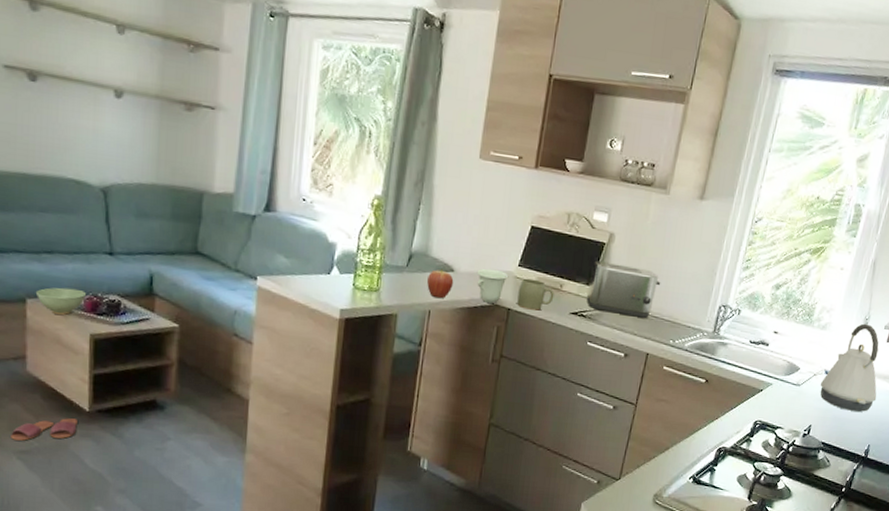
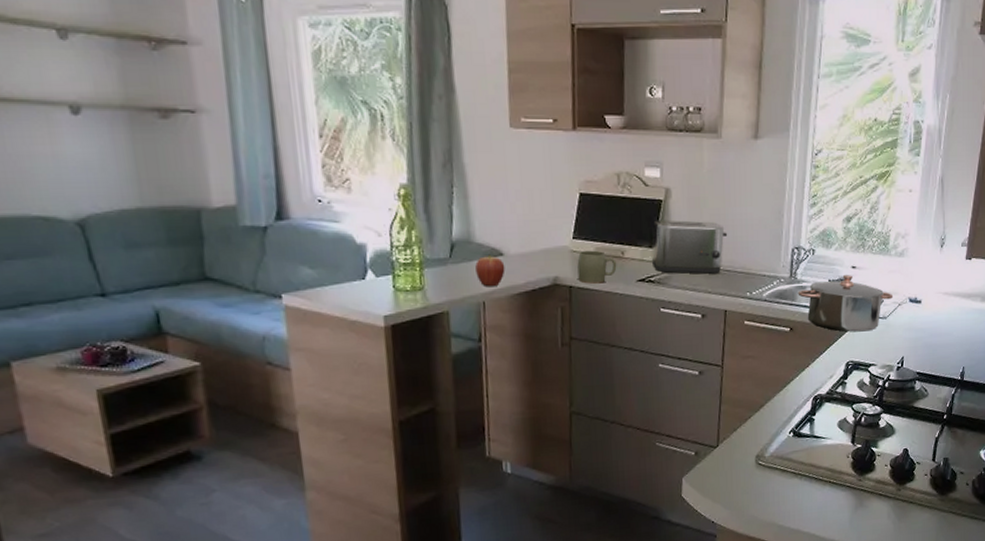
slippers: present [11,418,77,442] -> none [23,487,103,525]
bowl: present [35,287,86,316] -> none [20,341,83,375]
cup: present [476,268,509,304] -> none [528,246,565,284]
cooking pot: none [718,338,810,395] -> present [798,275,894,332]
kettle: present [820,323,879,412] -> none [906,244,964,336]

